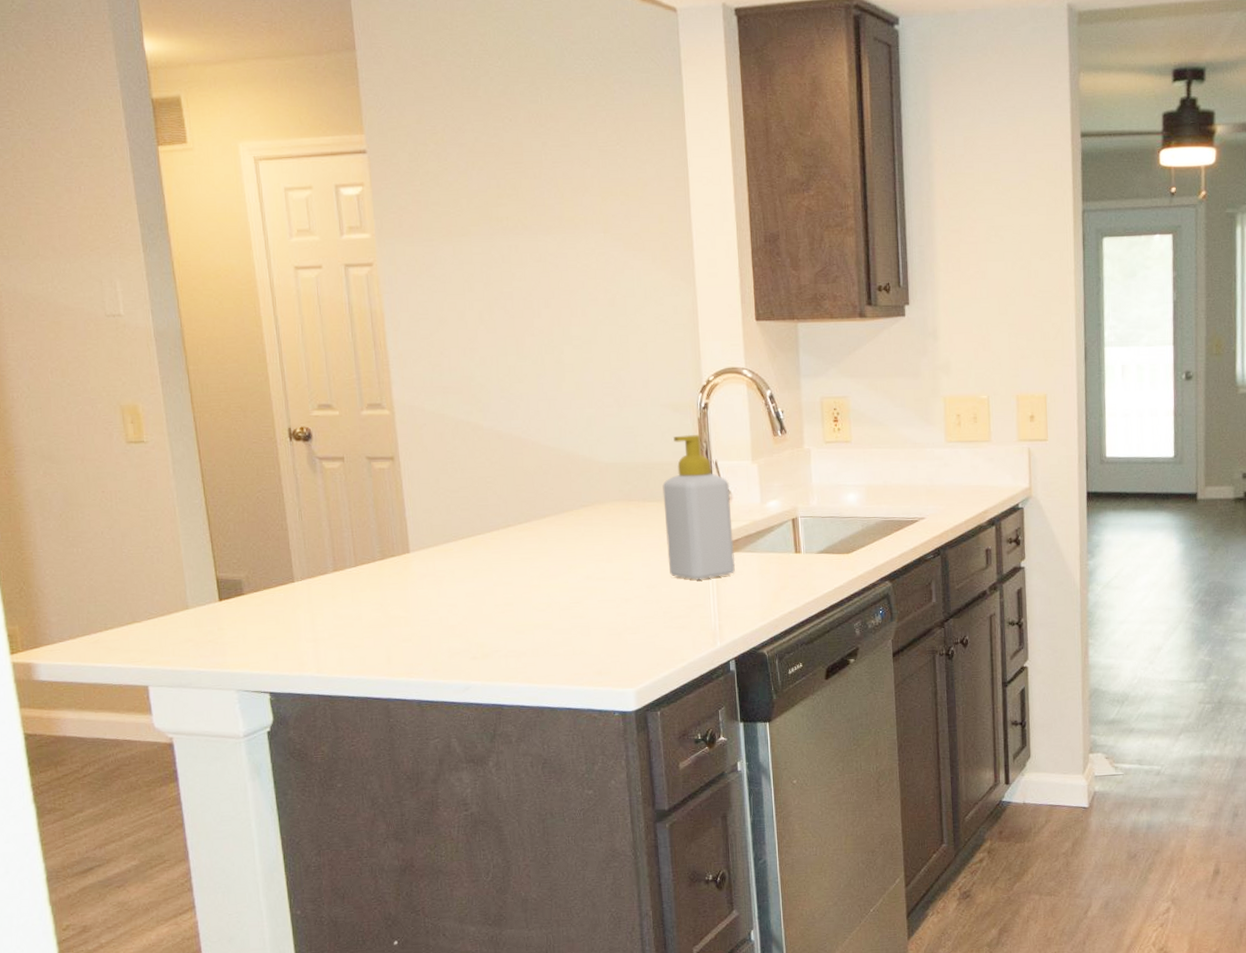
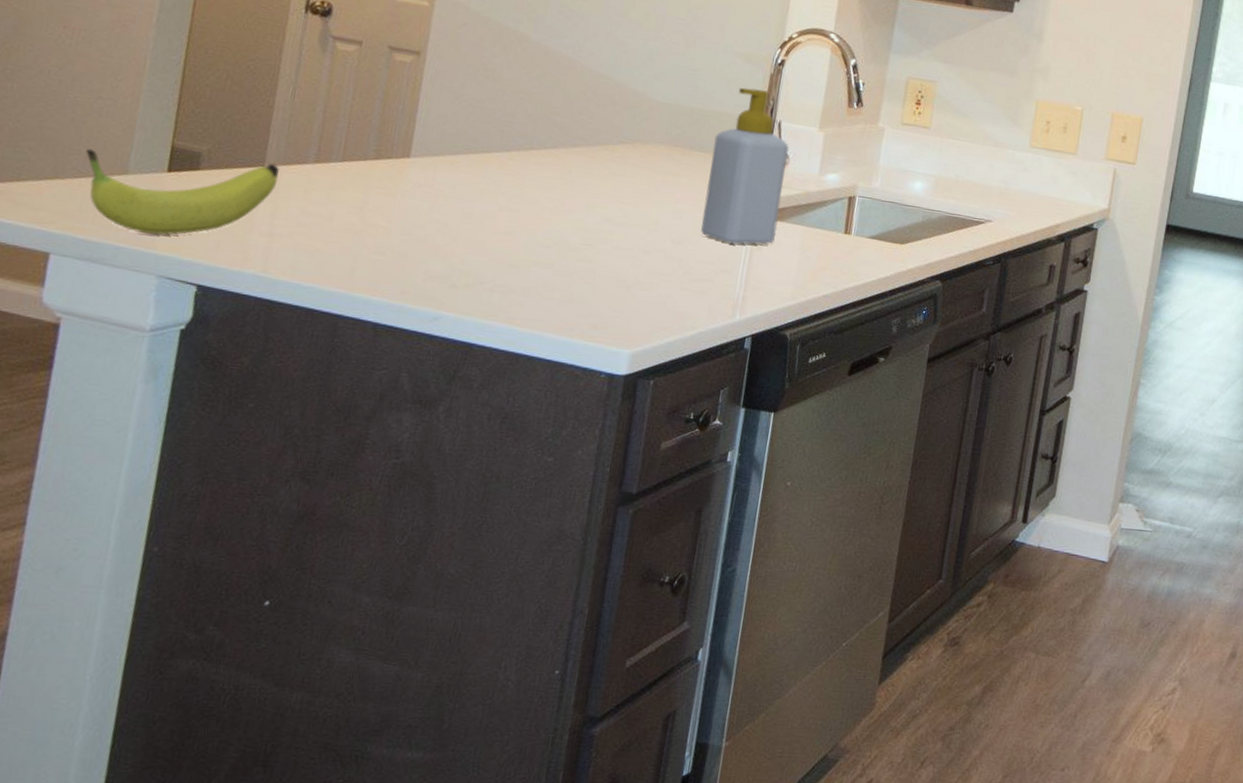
fruit: none [151,579,309,656] -> present [86,148,279,236]

